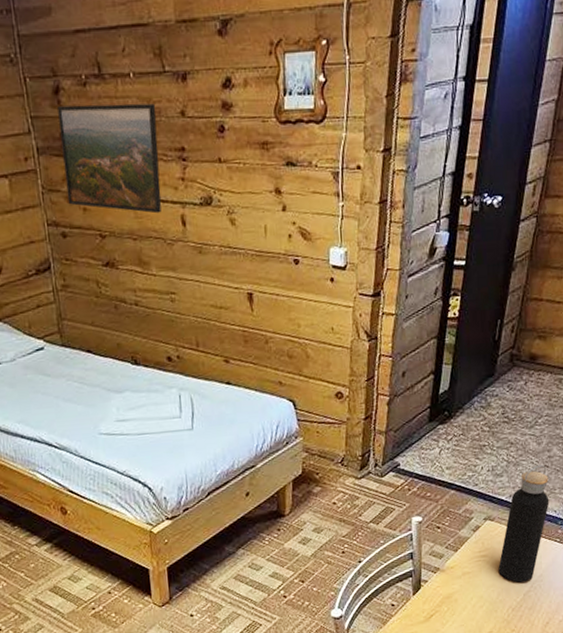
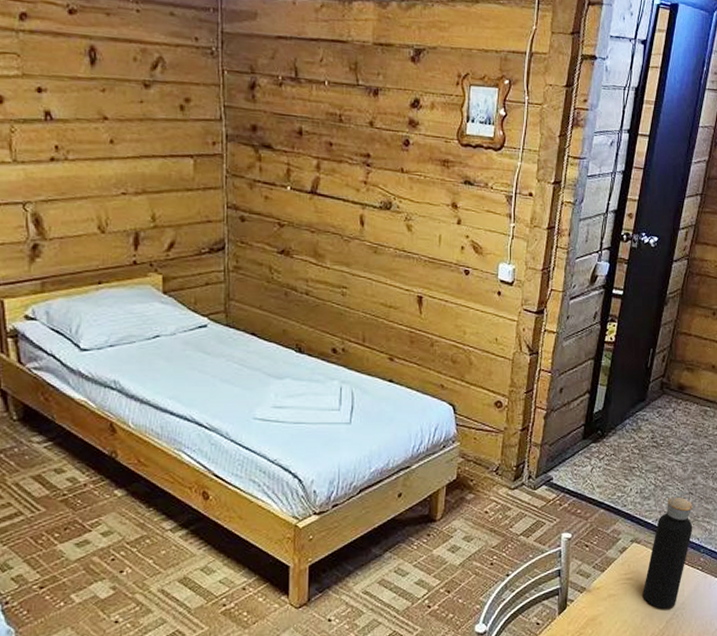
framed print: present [58,103,162,214] -> none [250,100,346,211]

